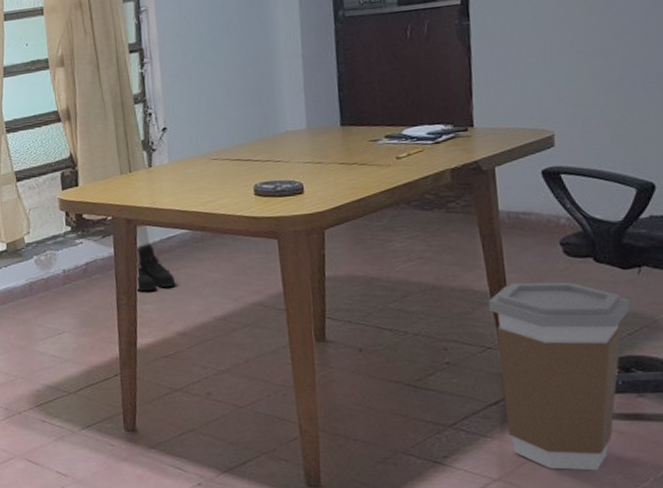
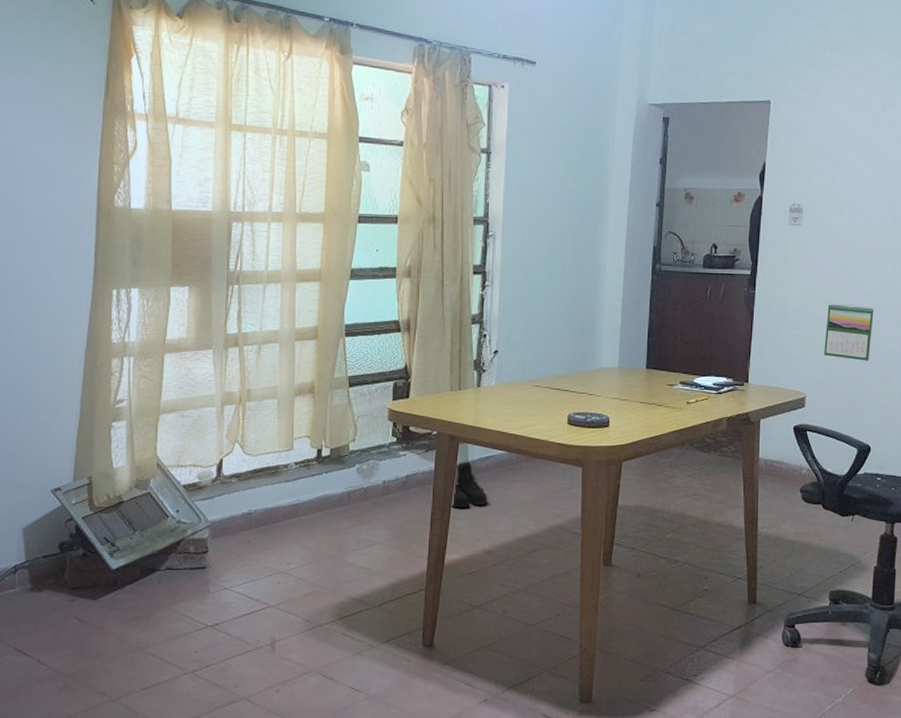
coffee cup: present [488,282,631,471] -> none [742,522,844,689]
calendar: none [572,17,641,84] -> present [824,303,874,361]

